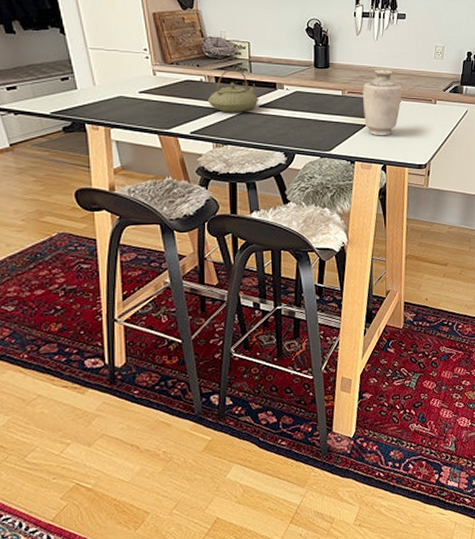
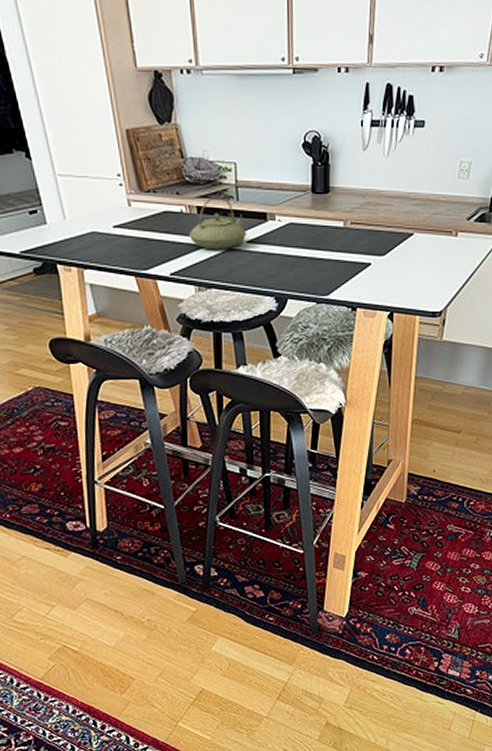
vase: present [363,69,402,136] -> none [368,193,416,277]

